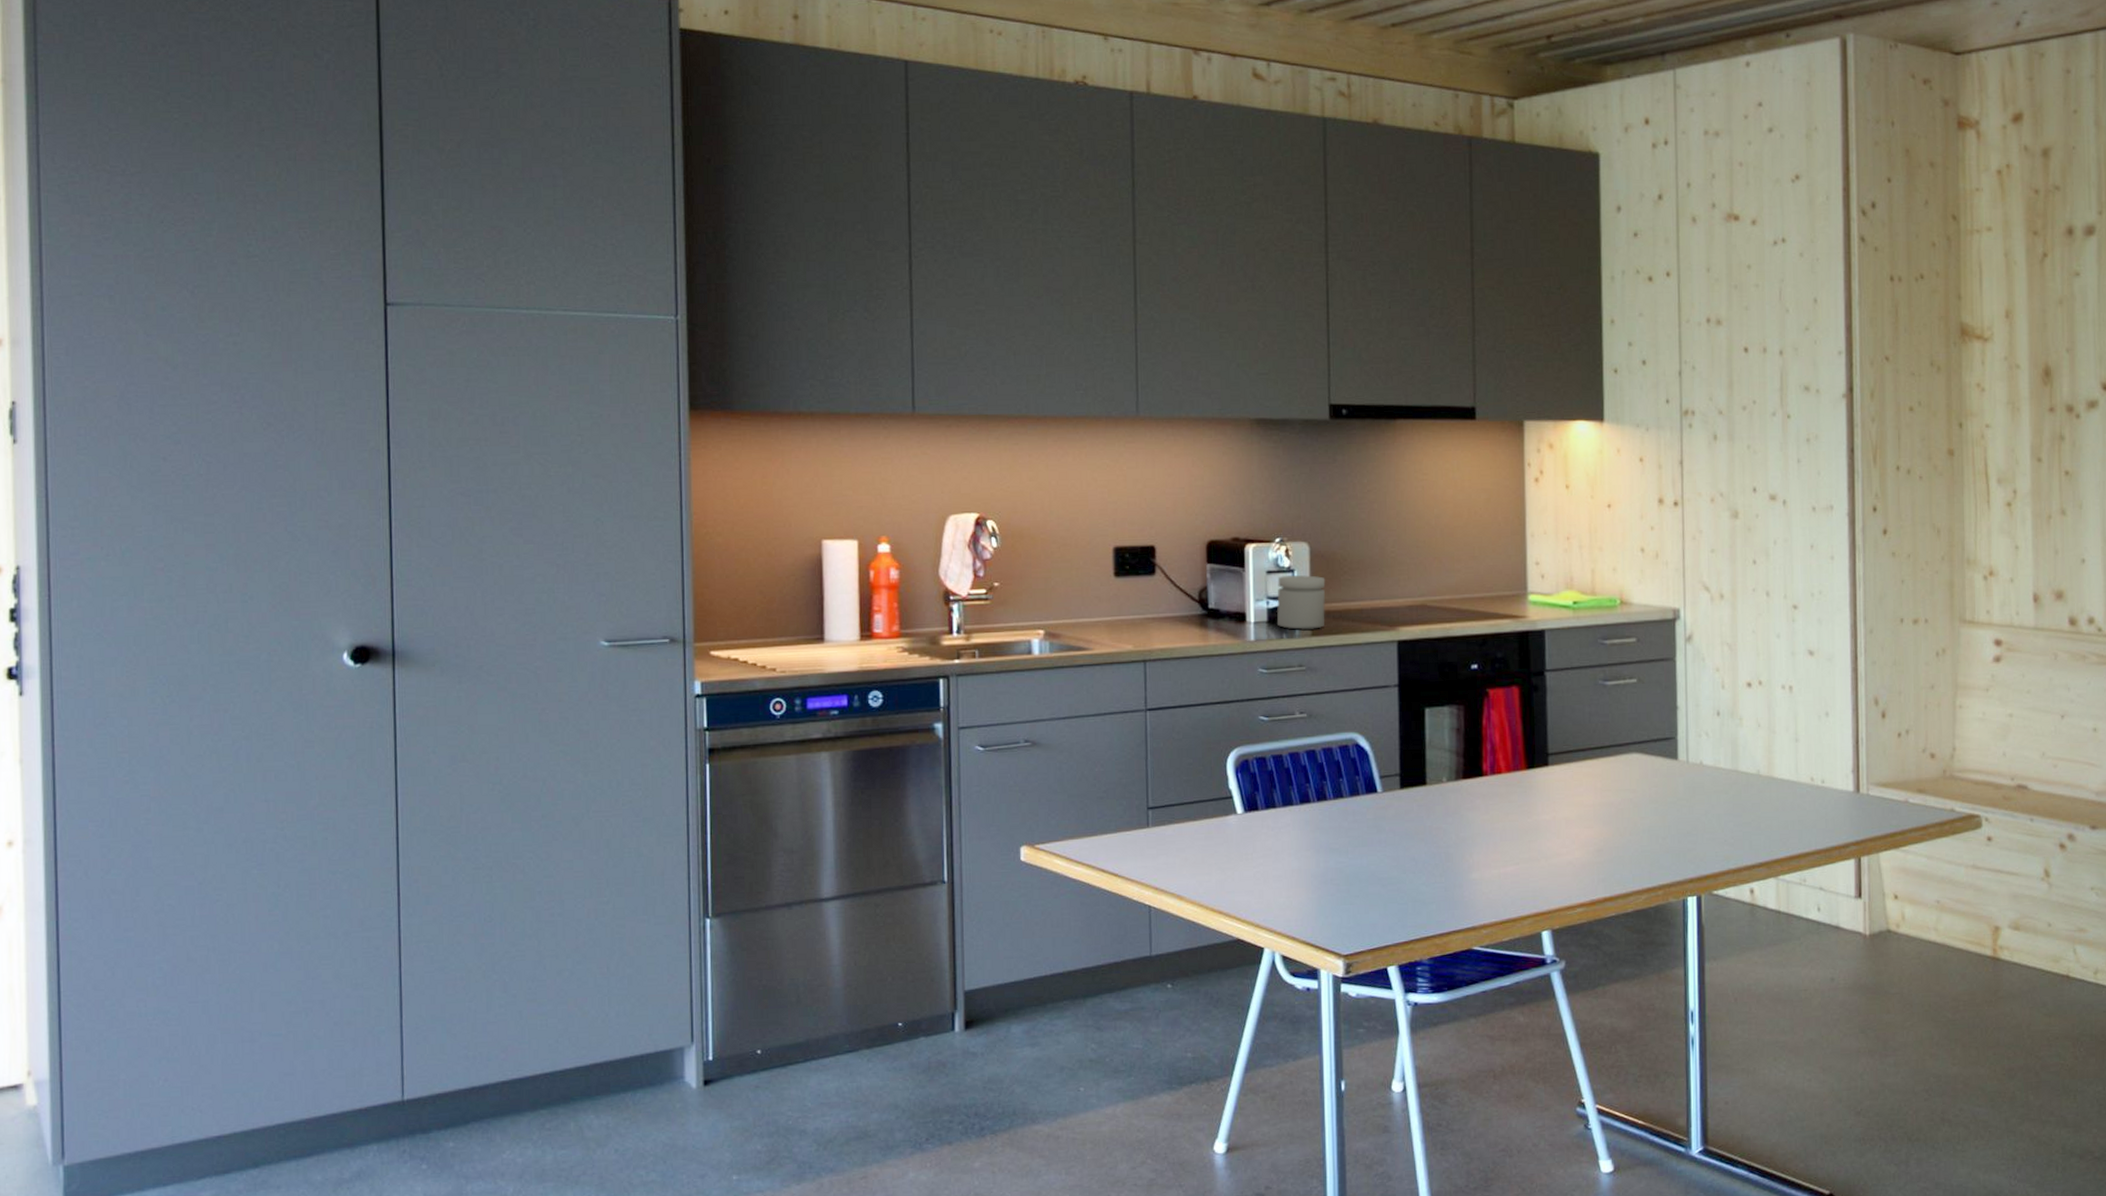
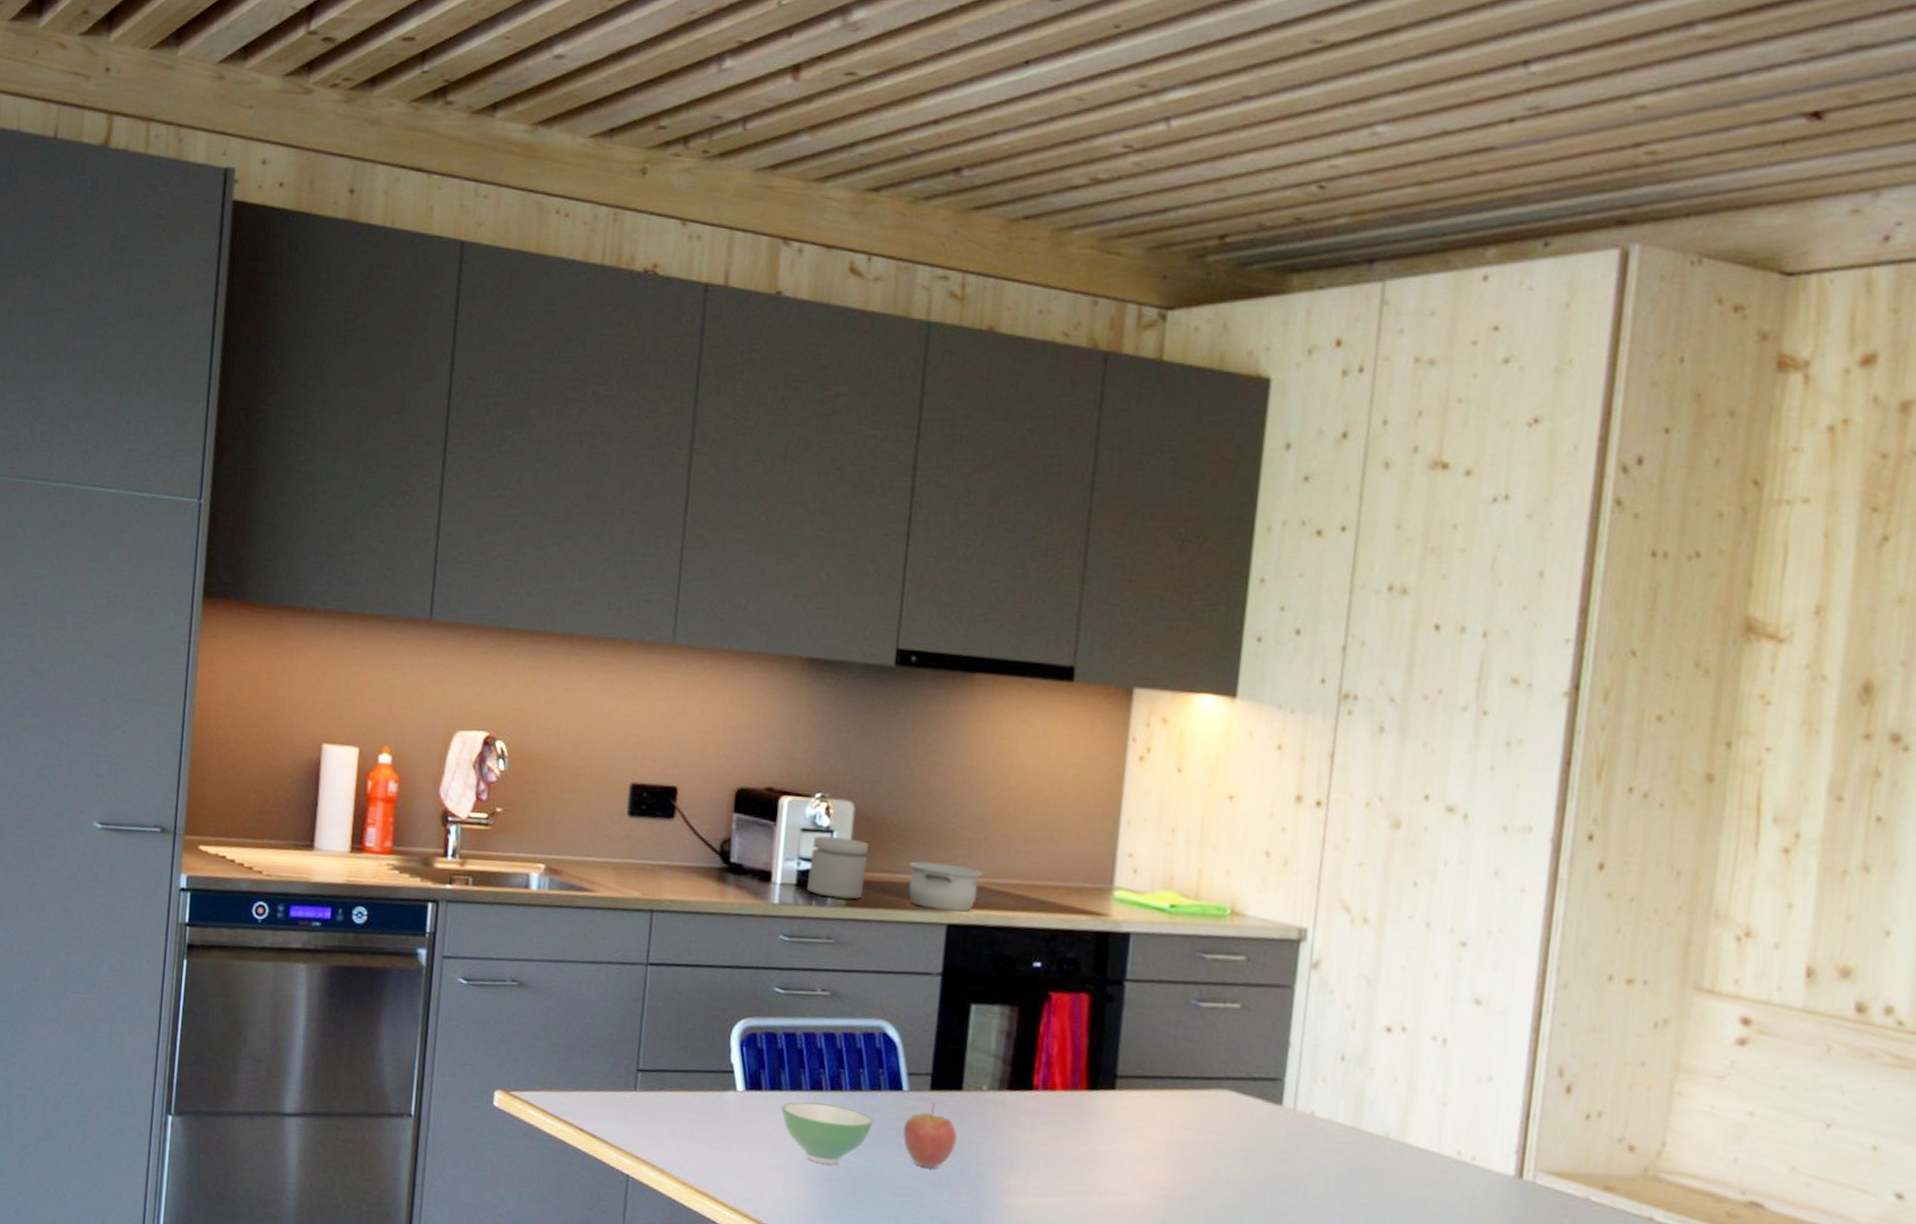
bowl: none [1277,814,1357,869] -> present [781,1102,875,1165]
cooking pot: none [1360,587,1422,630] -> present [908,861,984,913]
fruit: none [1381,799,1426,858] -> present [902,1102,957,1168]

